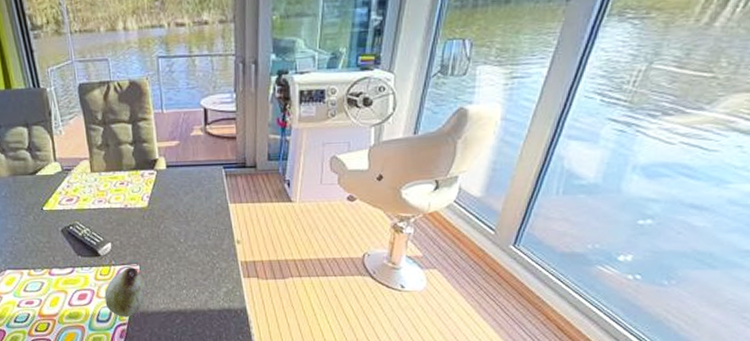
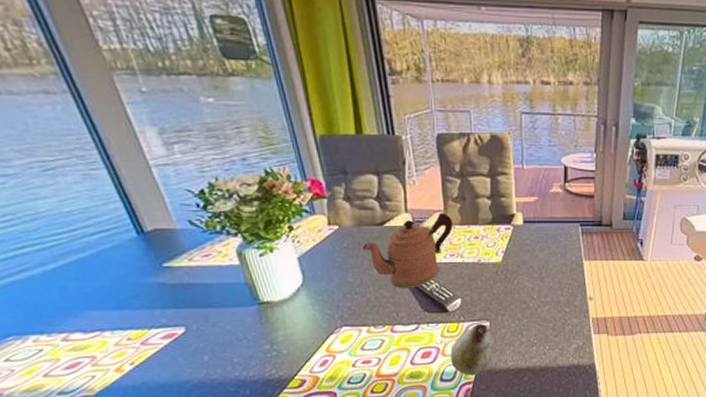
coffeepot: none [19,160,99,234] -> present [363,212,453,289]

